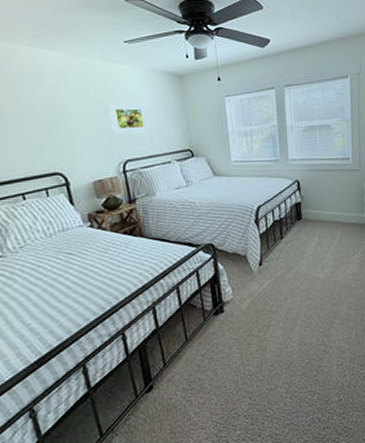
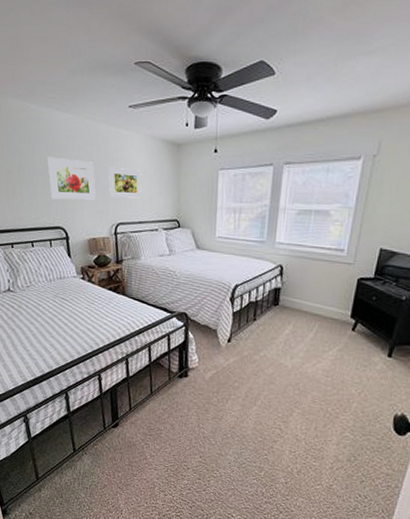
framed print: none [35,97,97,144] -> present [47,156,96,200]

